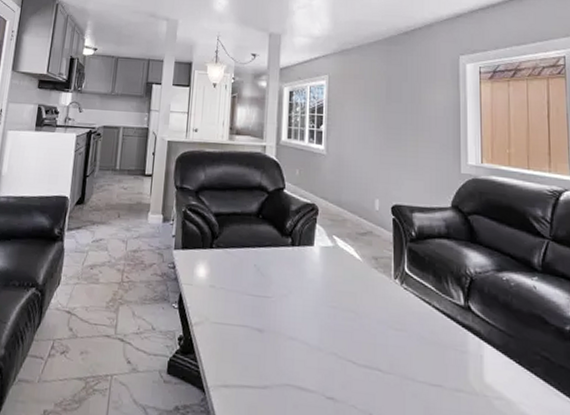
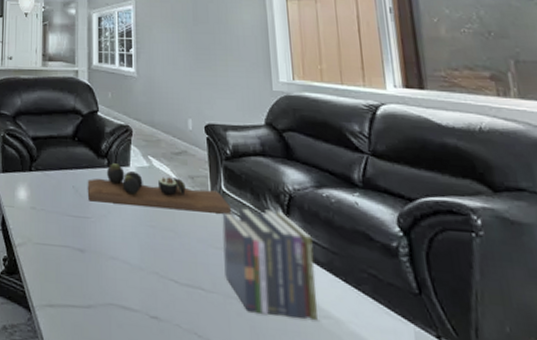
decorative tray: none [269,242,414,296] -> present [87,163,232,214]
books: none [402,289,491,401] -> present [222,208,317,320]

